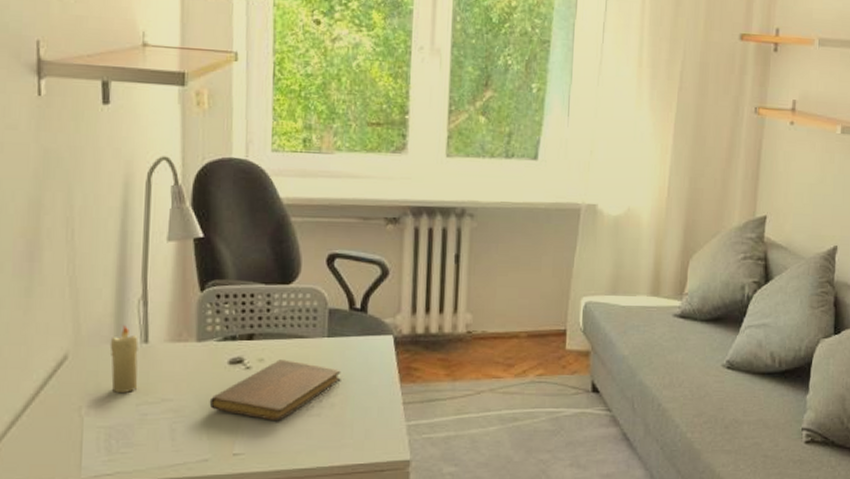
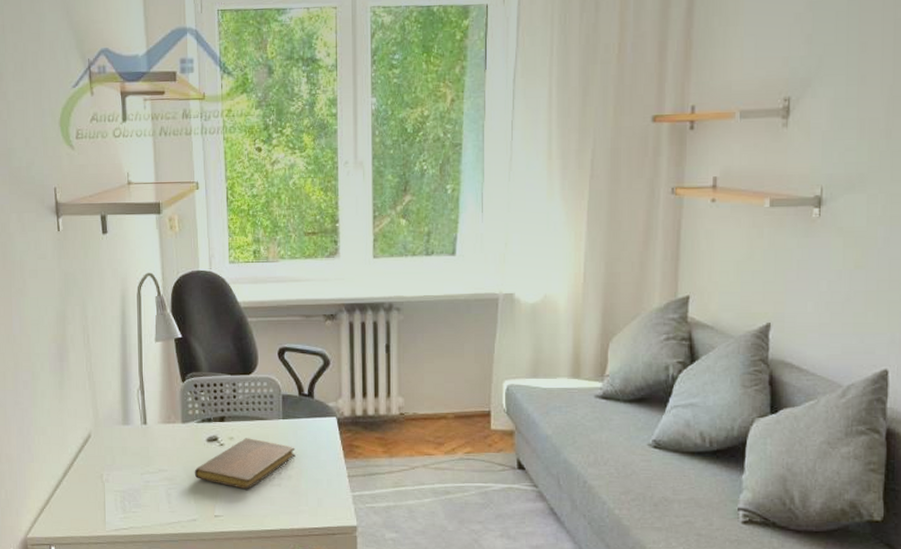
candle: present [109,325,138,392] -> none [119,410,141,464]

